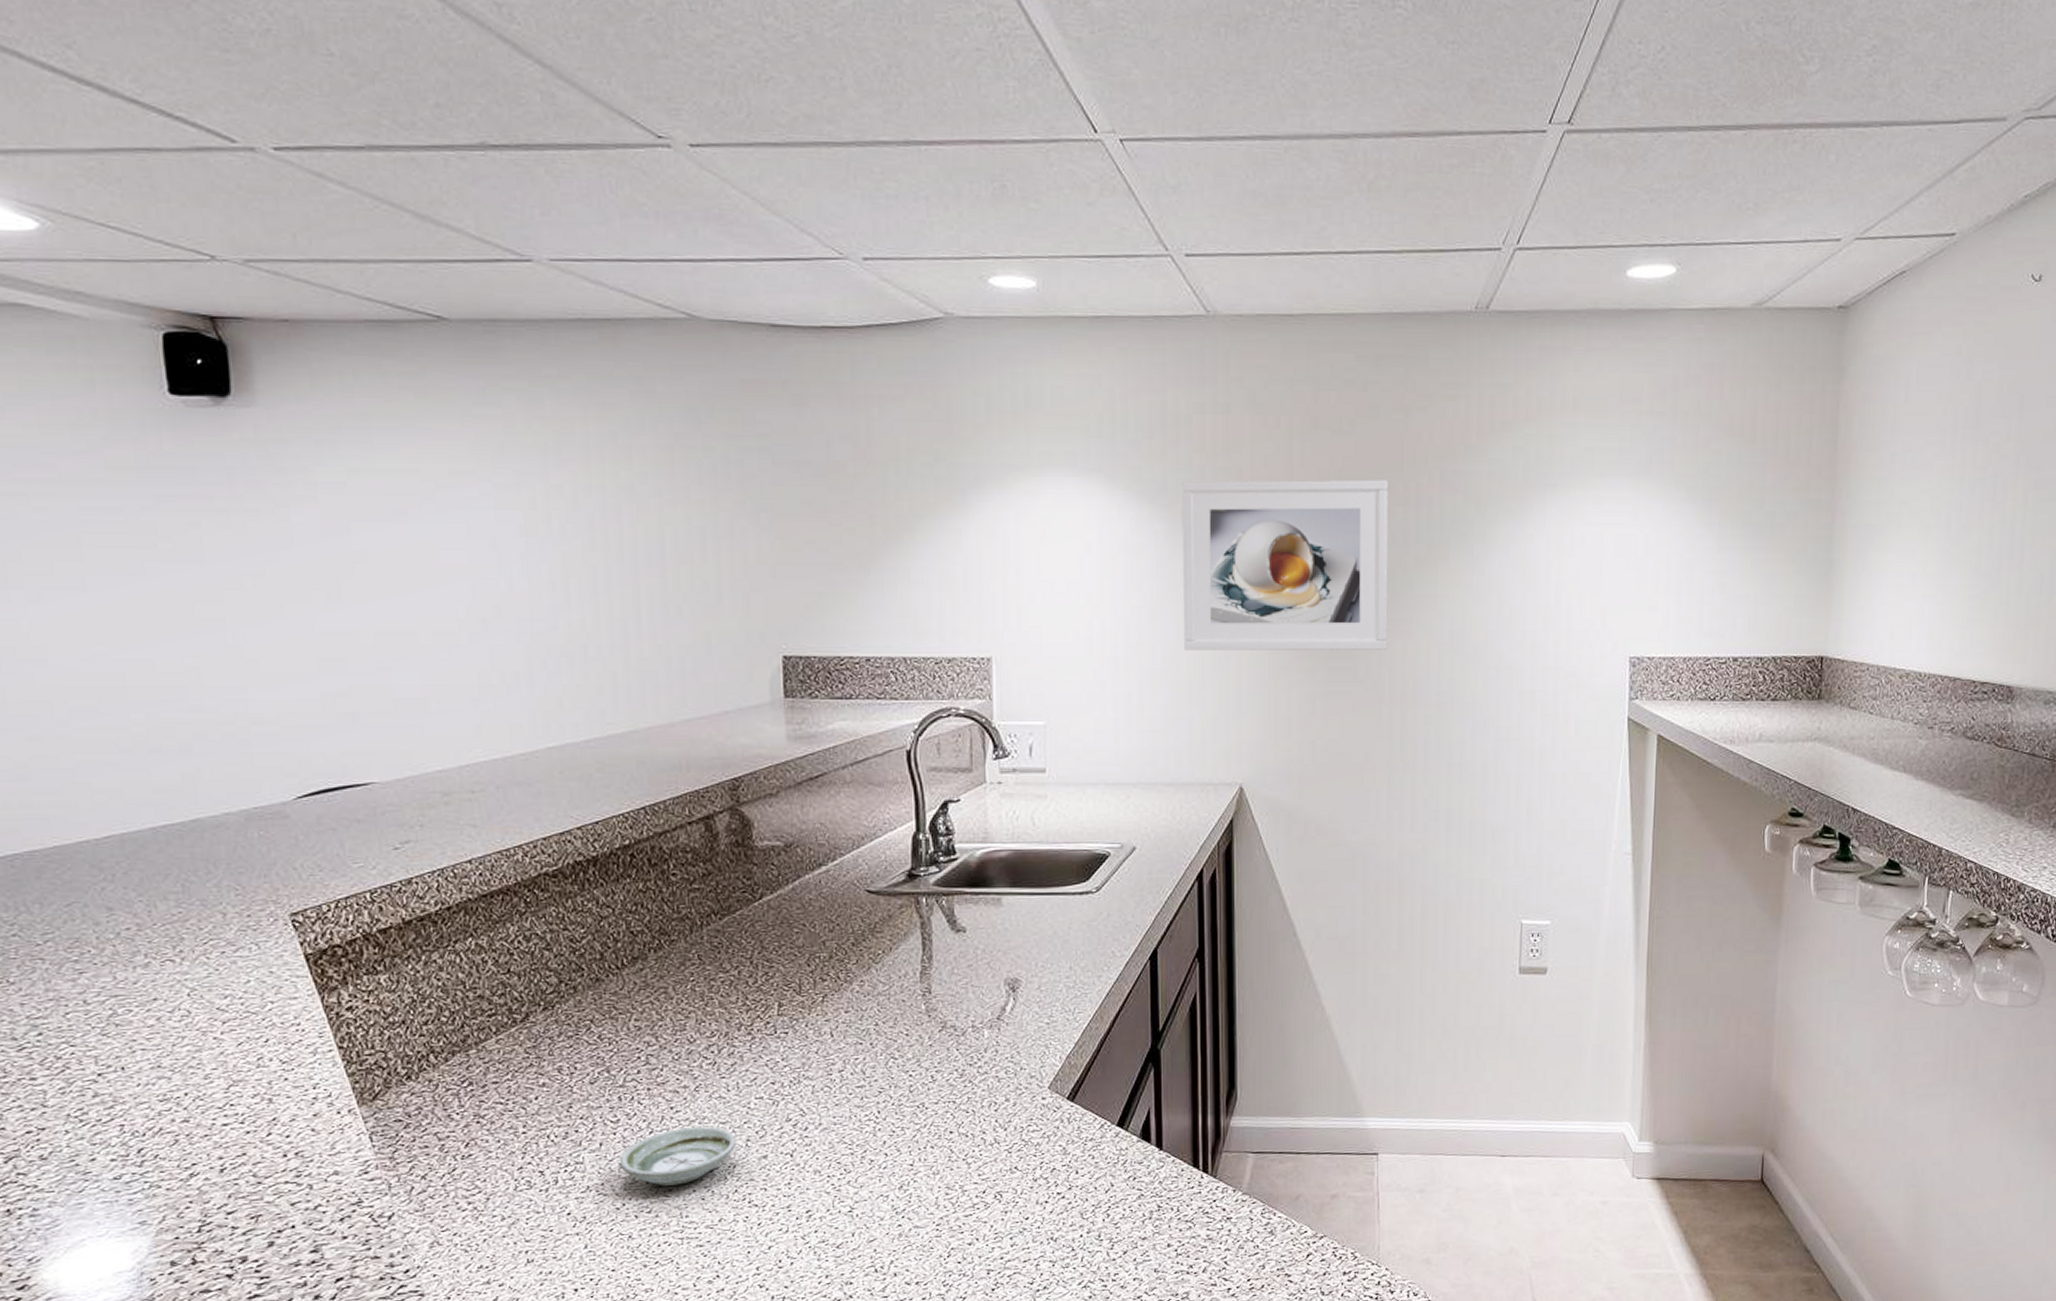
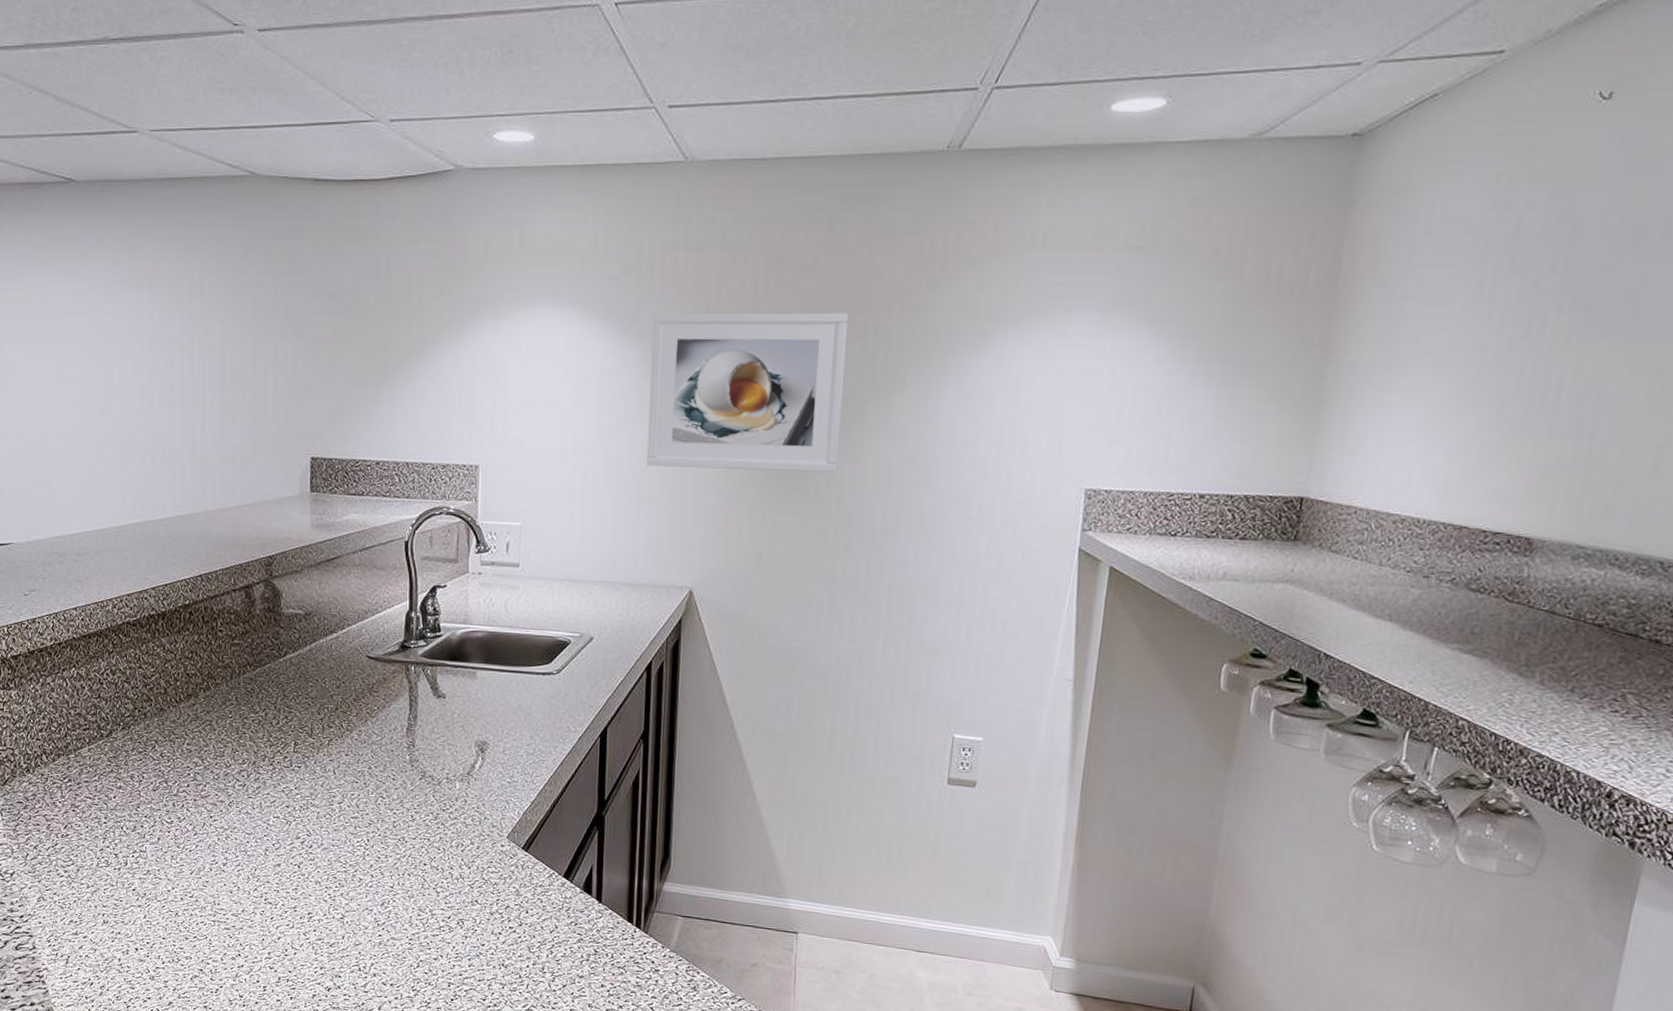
saucer: present [619,1126,737,1186] -> none [171,833,258,879]

